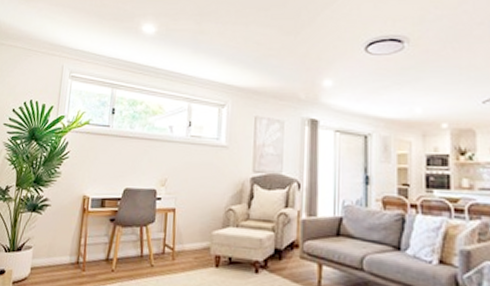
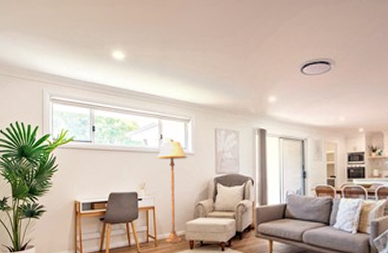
floor lamp: none [183,128,219,258] -> present [157,140,187,243]

